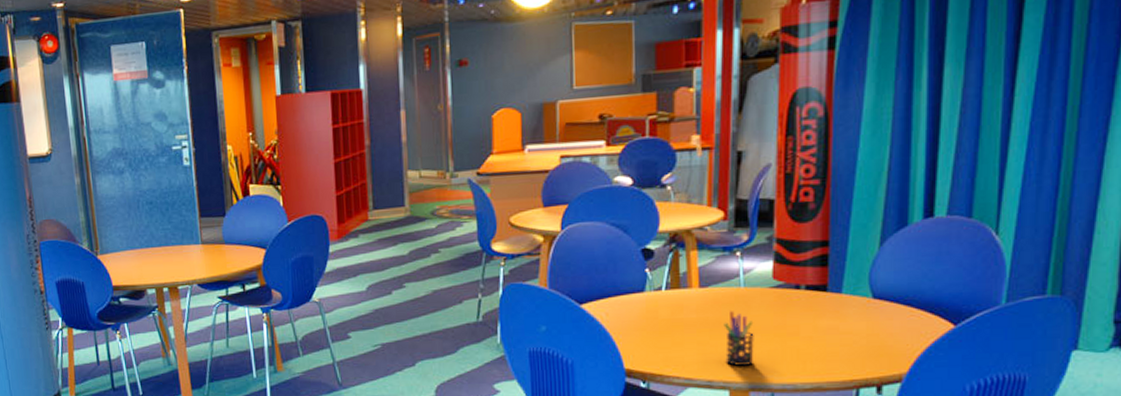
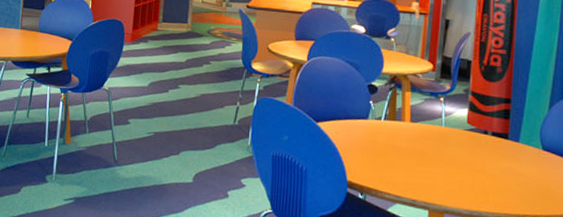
pen holder: present [723,311,754,367] -> none [427,145,451,193]

